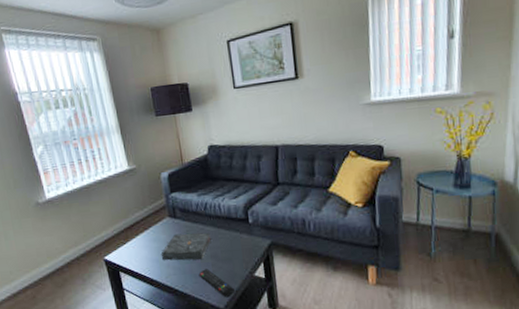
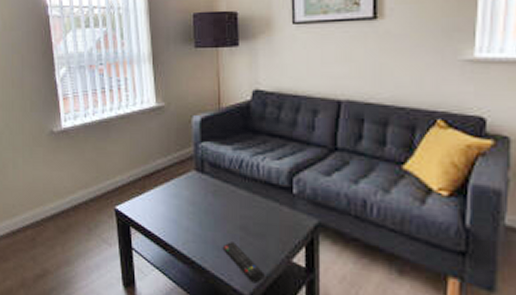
book: present [160,232,211,261] -> none [180,192,243,230]

